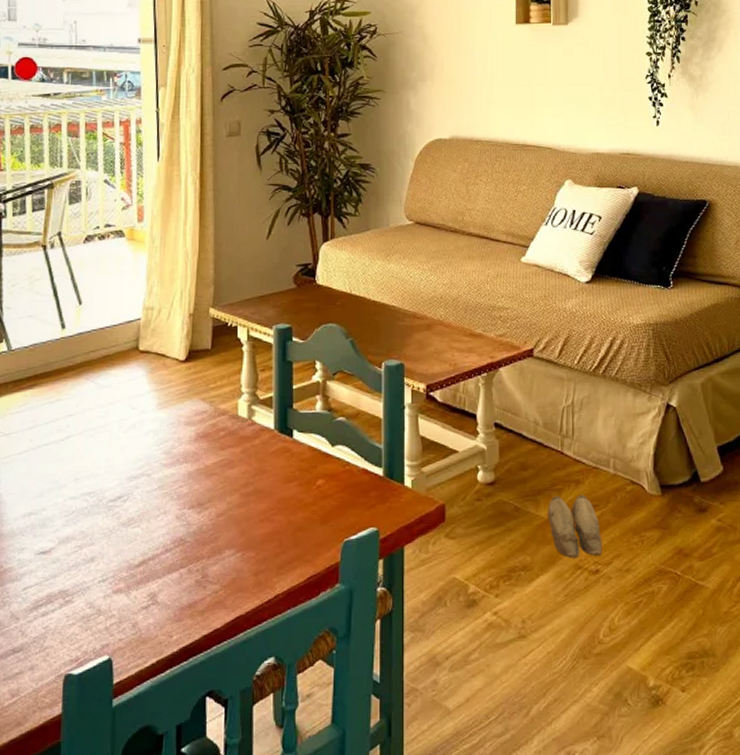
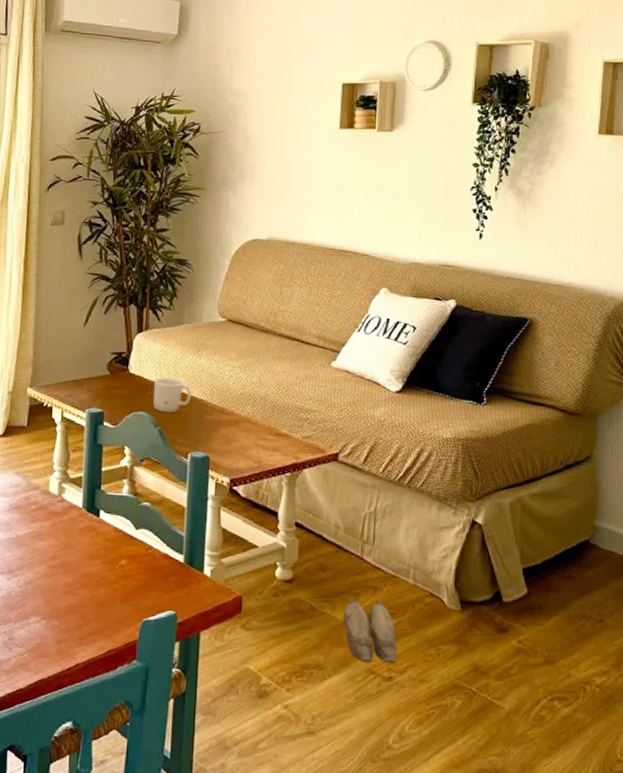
mug: none [342,286,383,323] -> present [152,377,192,413]

